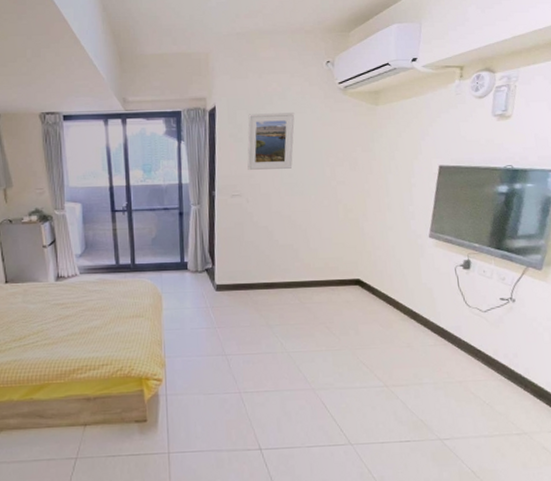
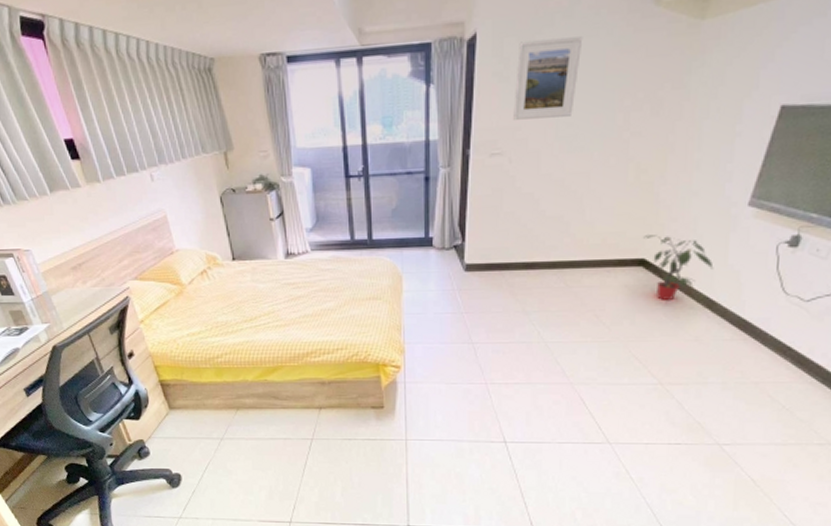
potted plant: none [356,260,413,313] -> present [644,235,714,300]

